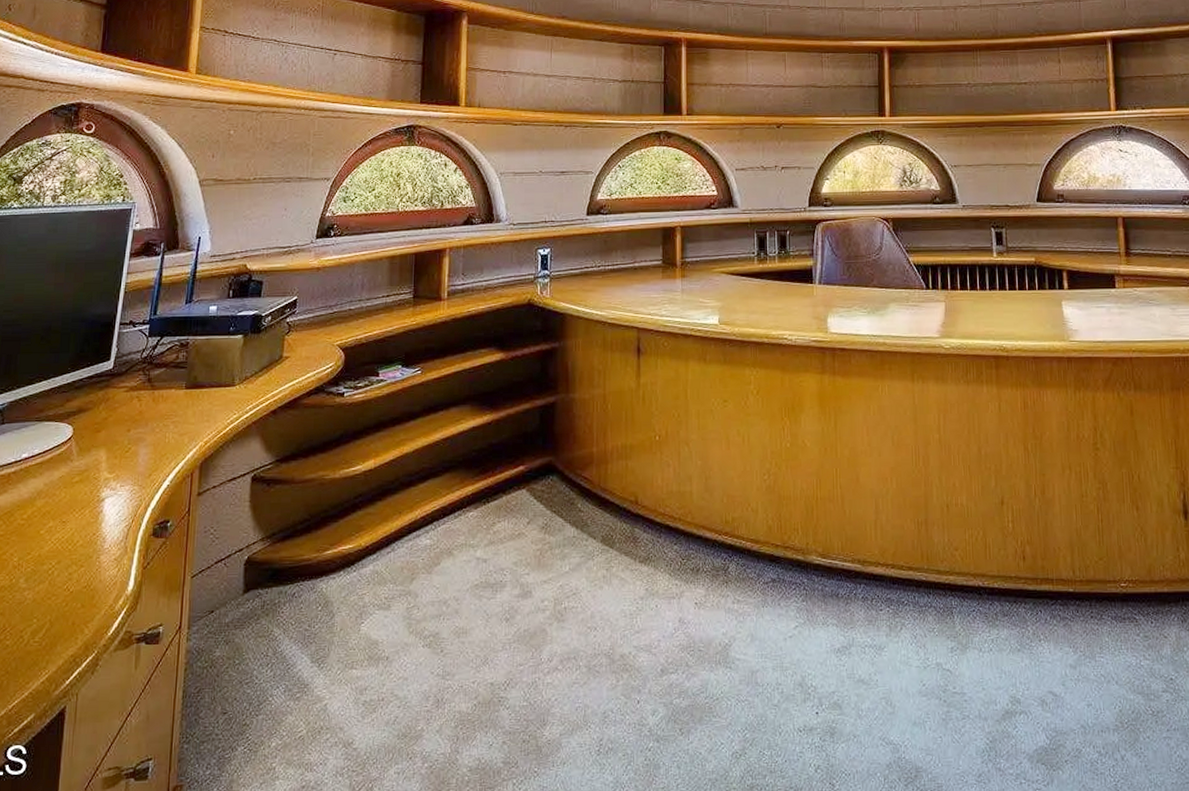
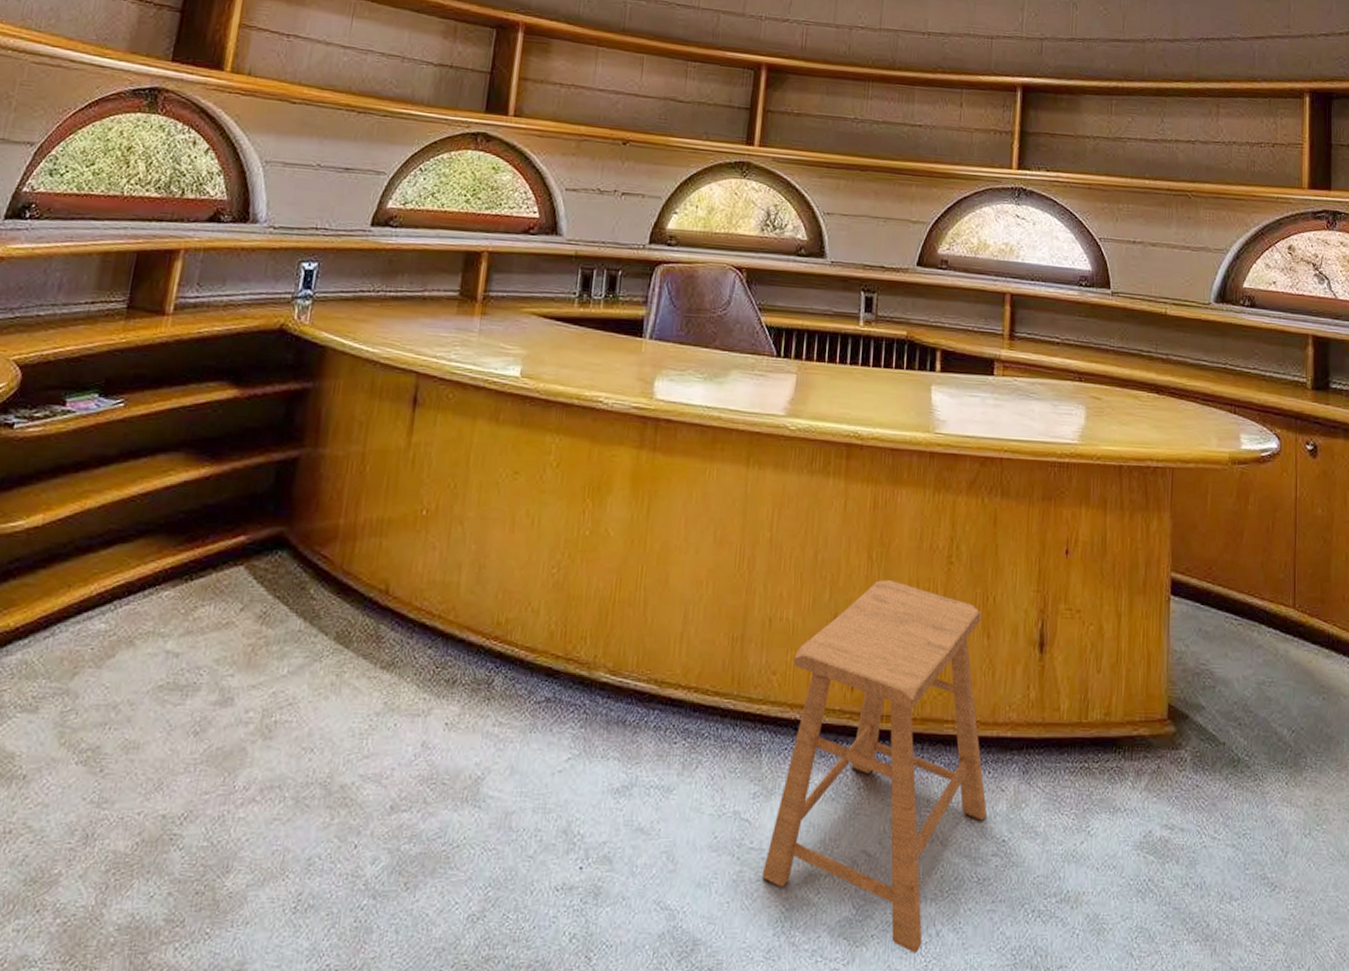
stool: none [966,466,1153,775] -> present [762,579,987,953]

